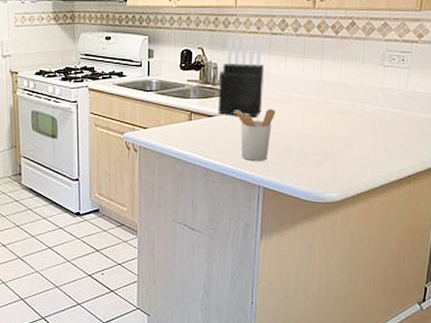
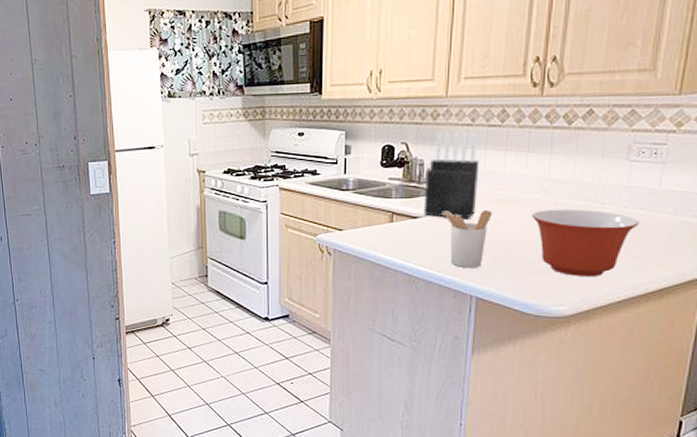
mixing bowl: none [308,107,392,166] -> present [532,209,640,276]

